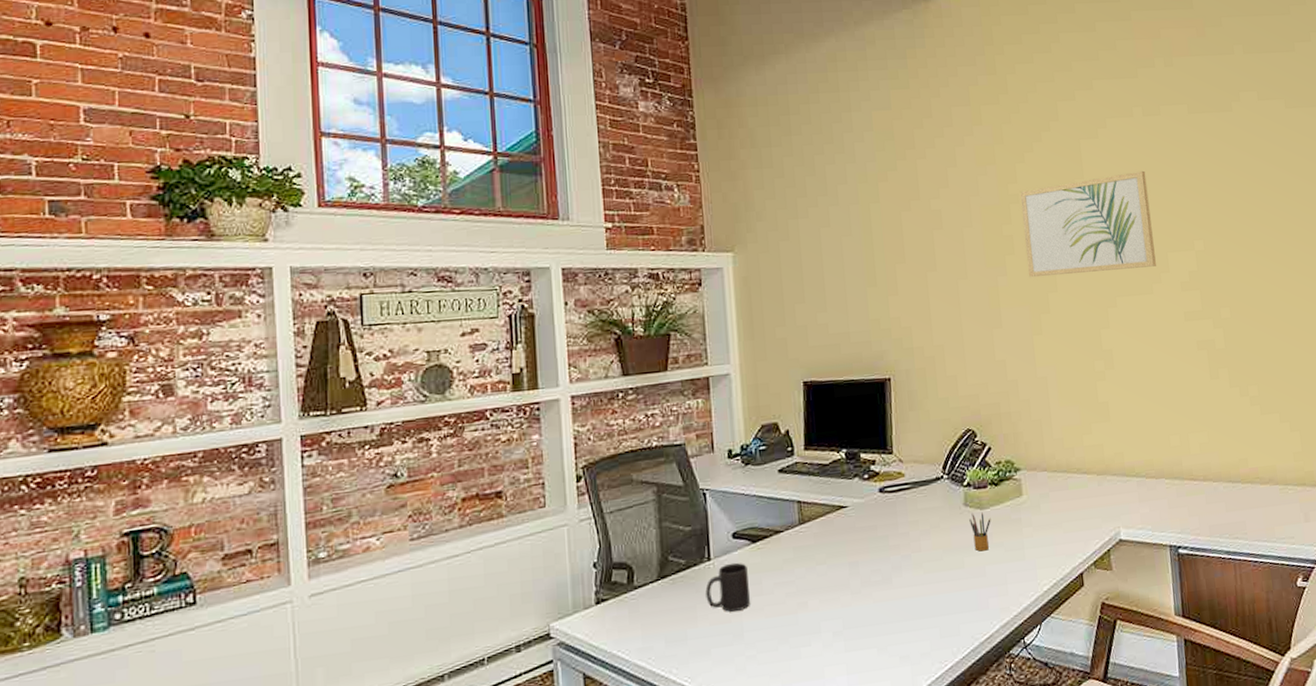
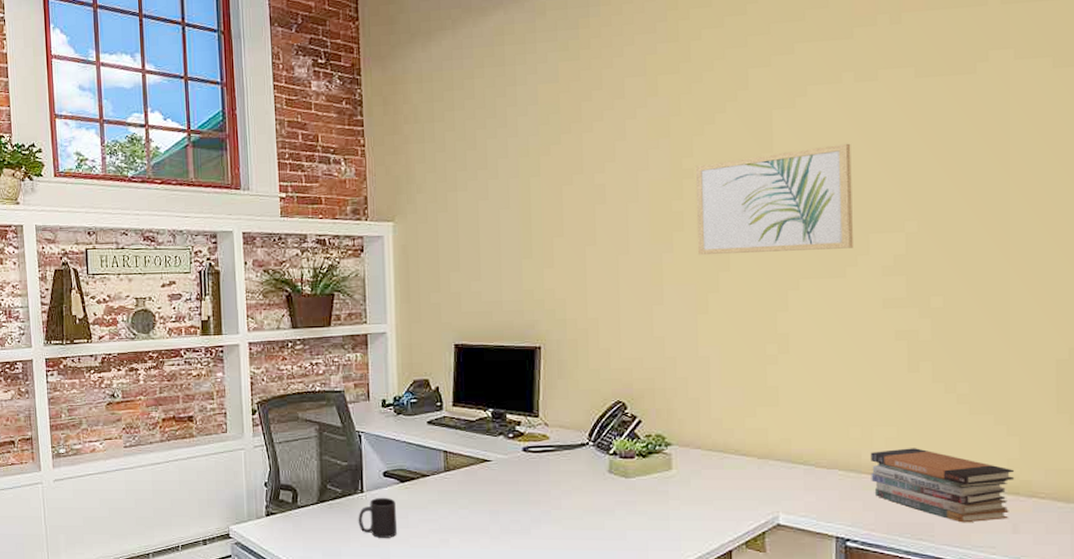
pencil box: present [969,512,991,552] -> none [613,480,636,517]
book stack: none [1189,450,1301,518] -> present [870,448,1015,523]

